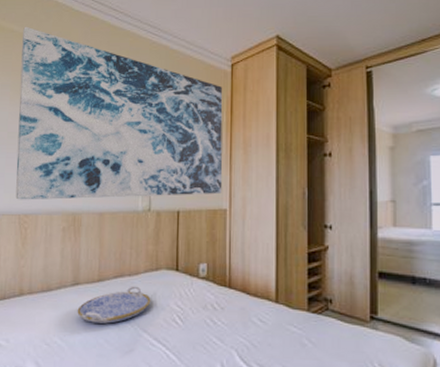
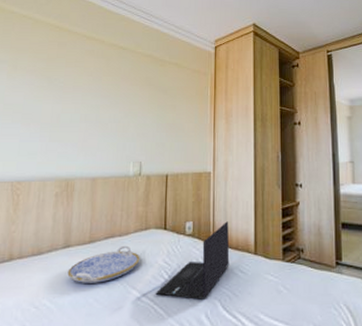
wall art: present [15,26,223,200] -> none [9,8,208,168]
laptop: none [167,265,248,348] -> present [155,221,230,300]

